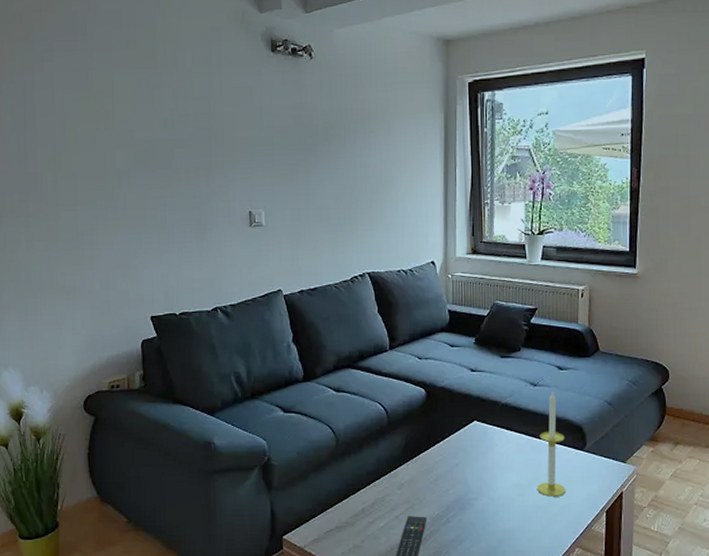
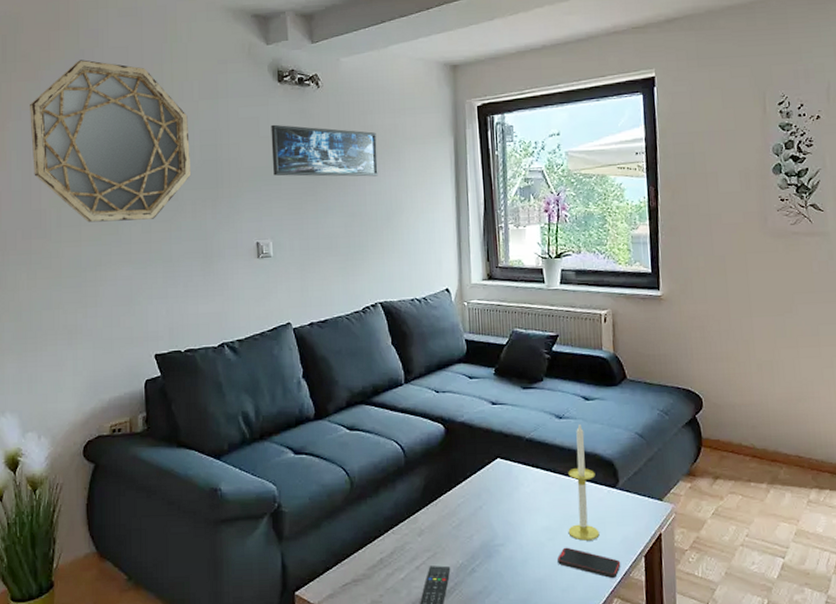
home mirror: none [23,22,185,187] -> present [30,59,192,223]
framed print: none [264,94,369,150] -> present [271,124,378,177]
smartphone: none [526,502,584,531] -> present [557,547,621,579]

